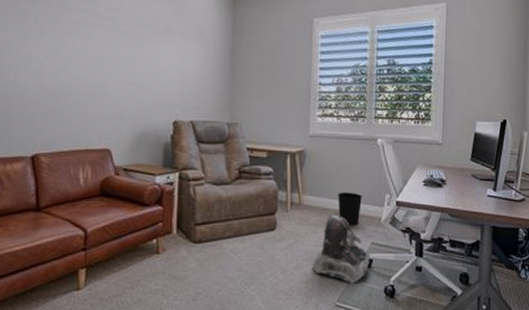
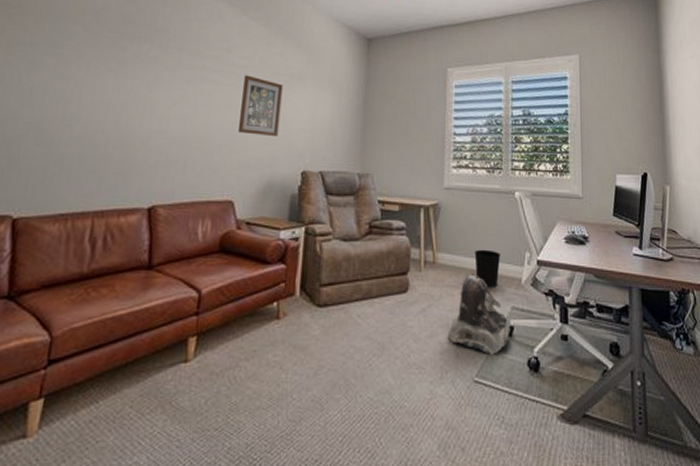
wall art: none [109,28,151,89] -> present [237,75,283,137]

